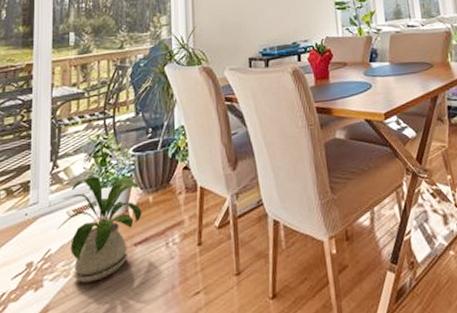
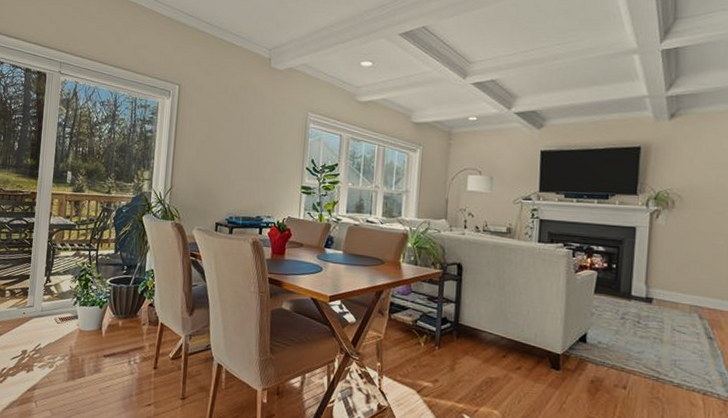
house plant: present [56,175,143,283] -> none [46,294,116,377]

